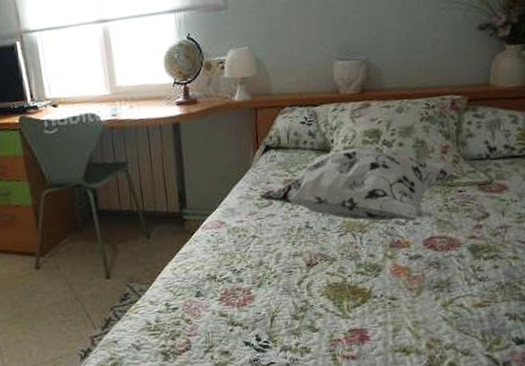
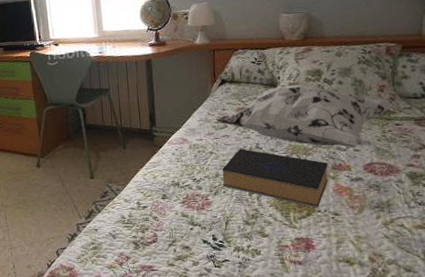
book: none [266,229,386,294] -> present [222,149,328,208]

